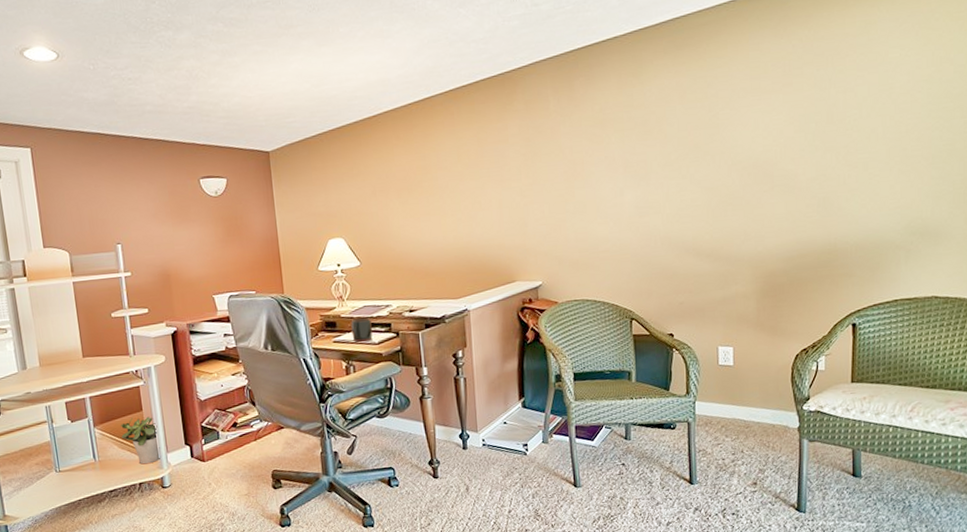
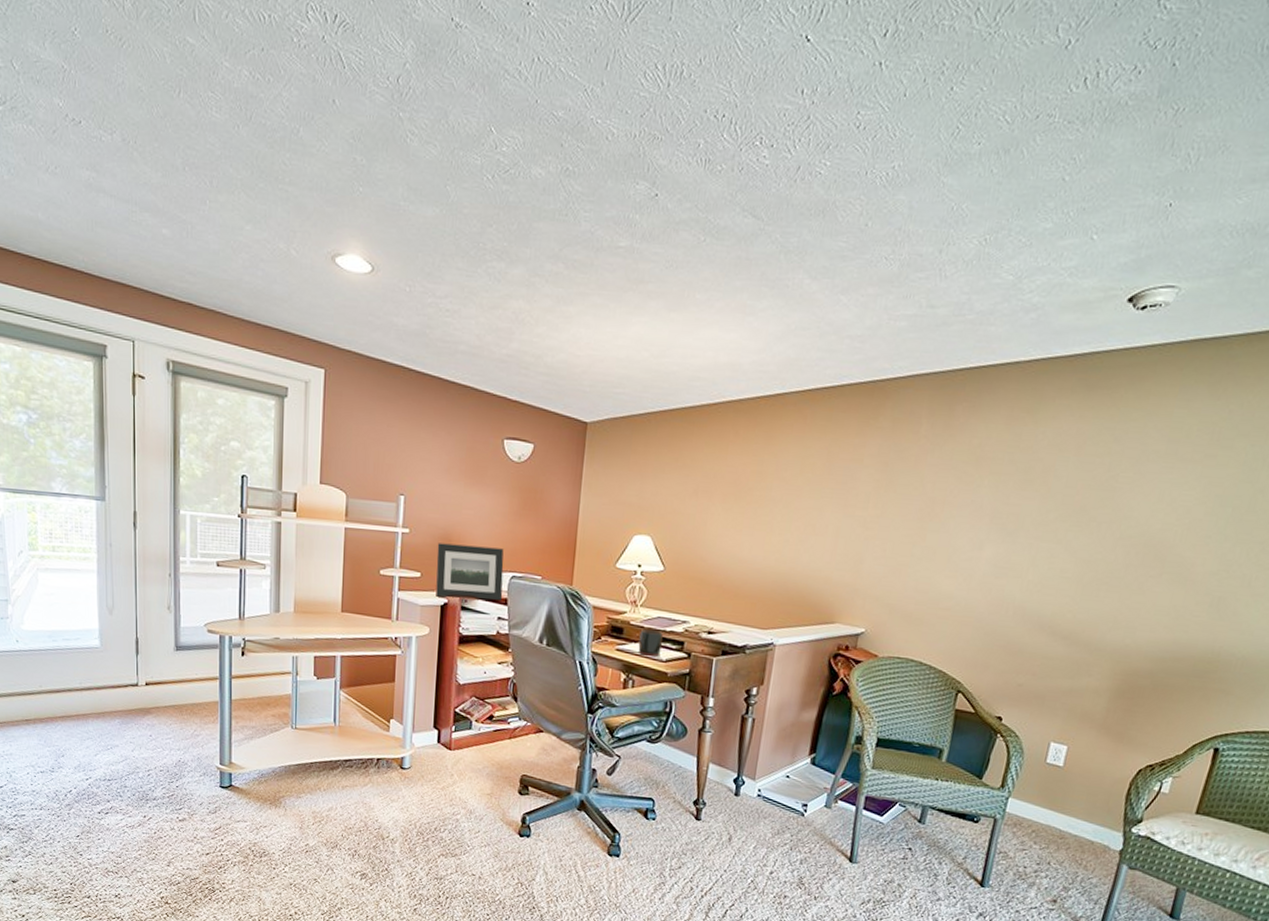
potted plant: present [121,416,160,465] -> none [367,687,408,740]
picture frame: none [158,273,225,327] -> present [436,543,504,602]

